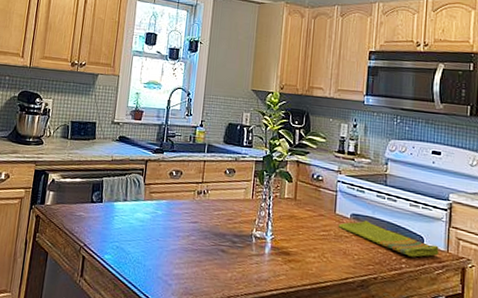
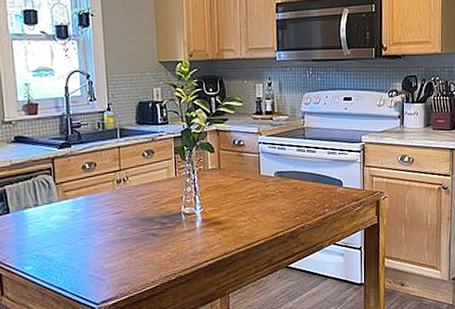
dish towel: present [337,220,439,257] -> none [263,176,356,201]

